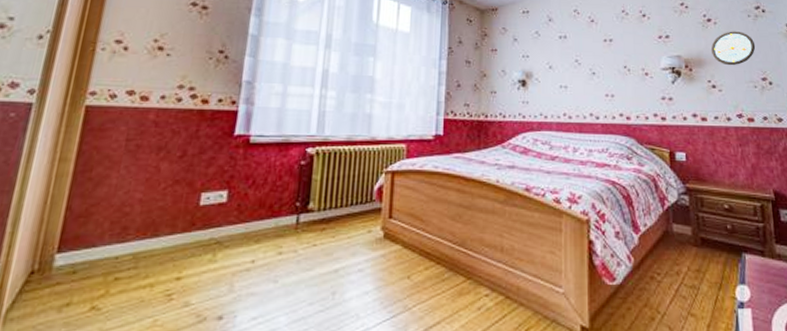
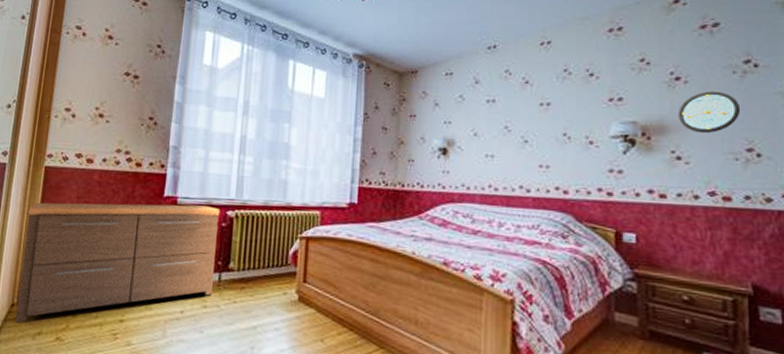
dresser: none [34,143,299,294] -> present [15,202,221,323]

